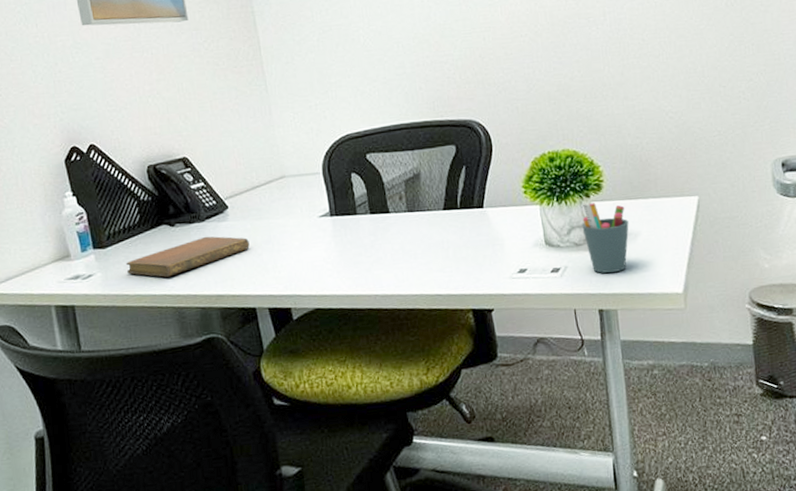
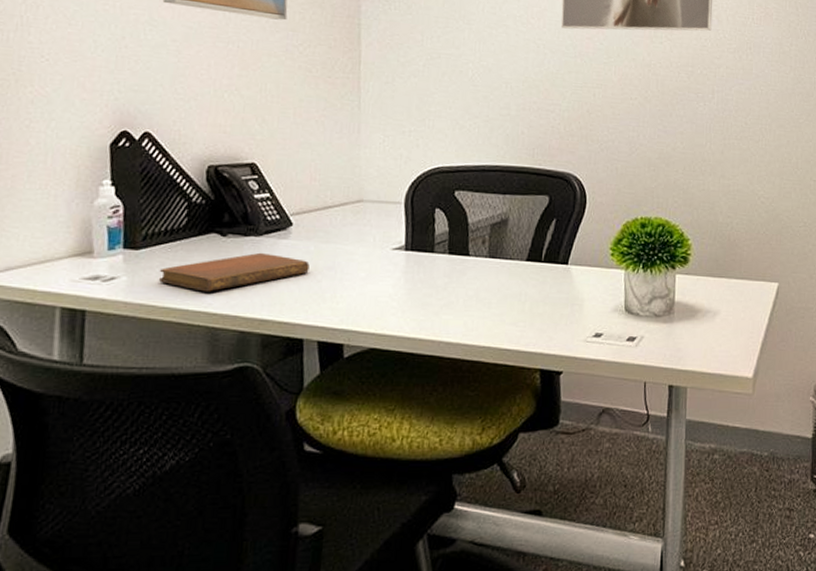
pen holder: present [582,203,629,274] -> none [663,275,710,349]

